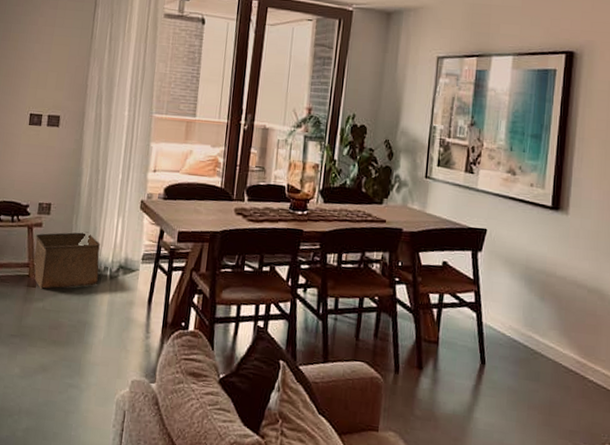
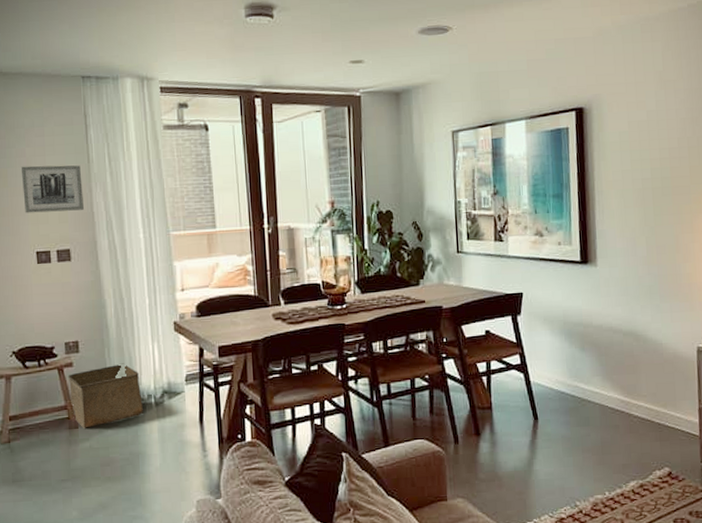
wall art: none [27,33,84,81] -> present [20,165,84,213]

